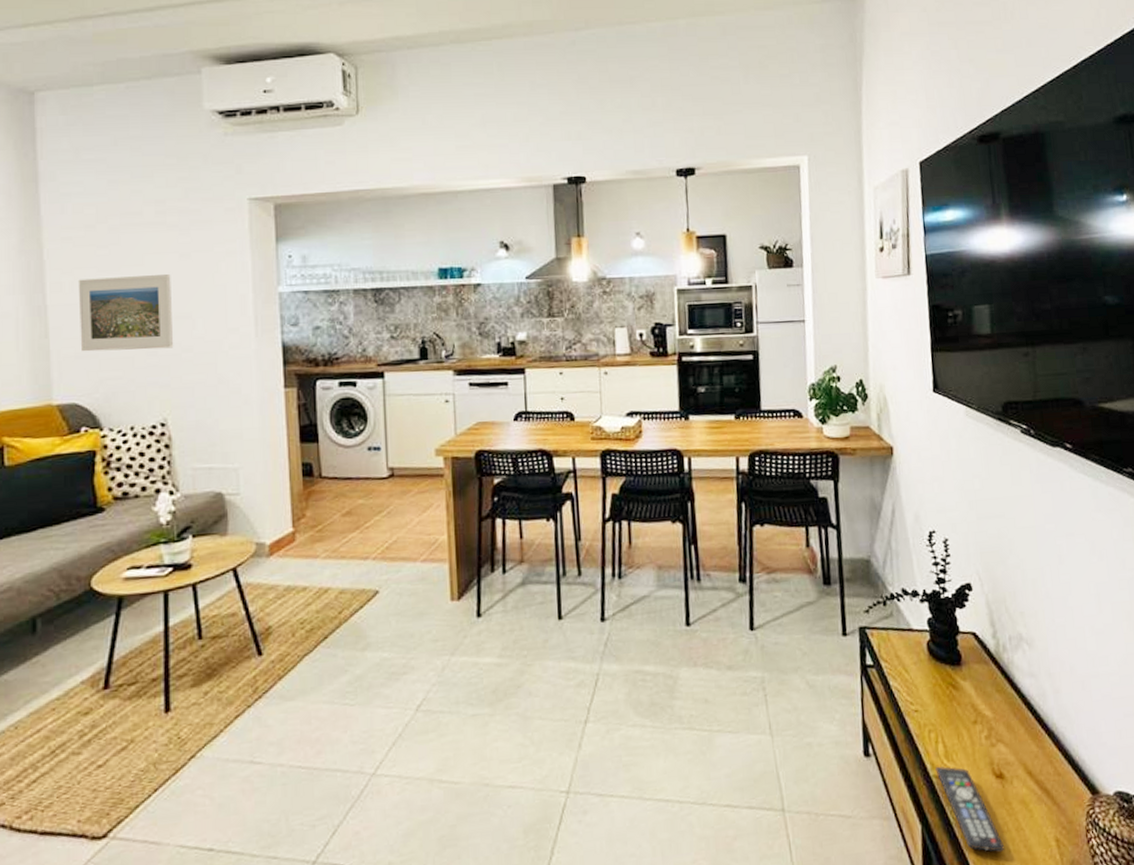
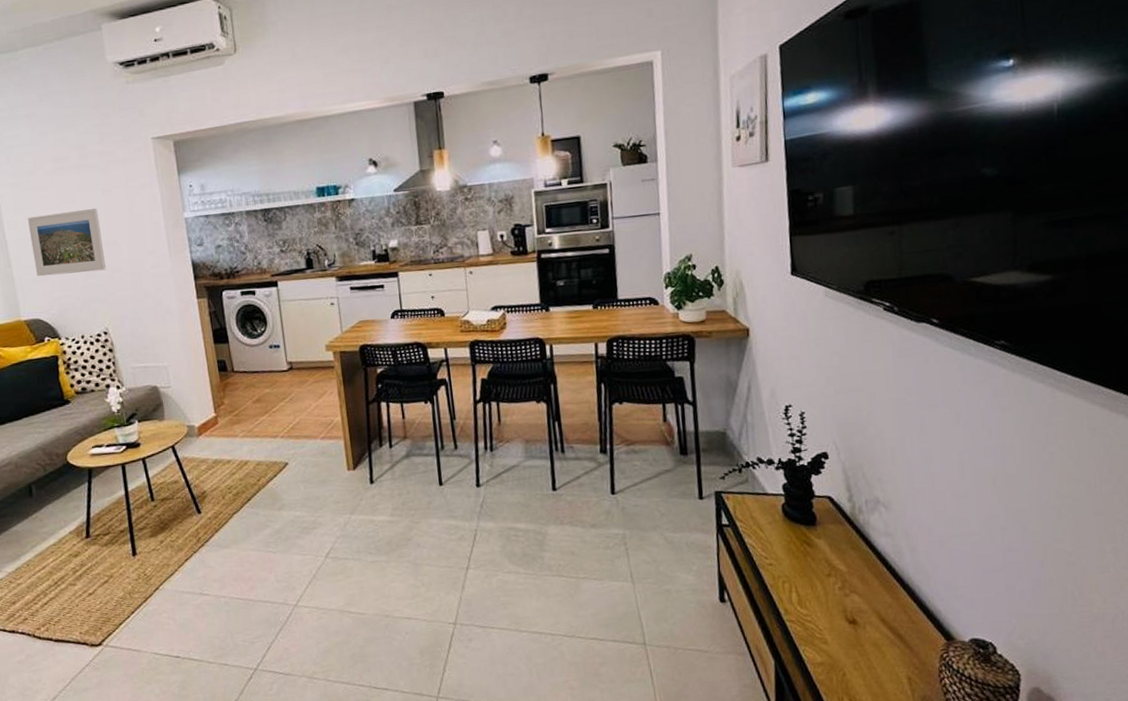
remote control: present [935,766,1005,852] -> none [789,612,856,686]

